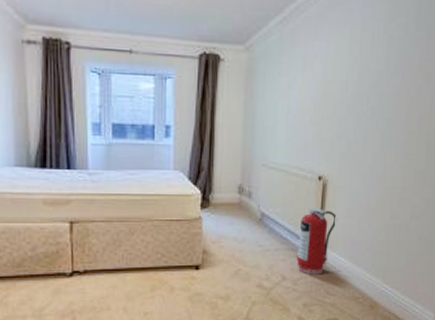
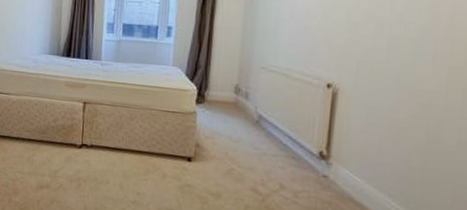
fire extinguisher: present [296,208,338,275] -> none [298,116,352,192]

